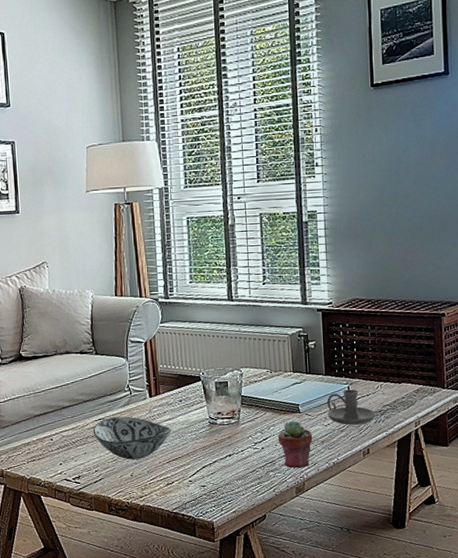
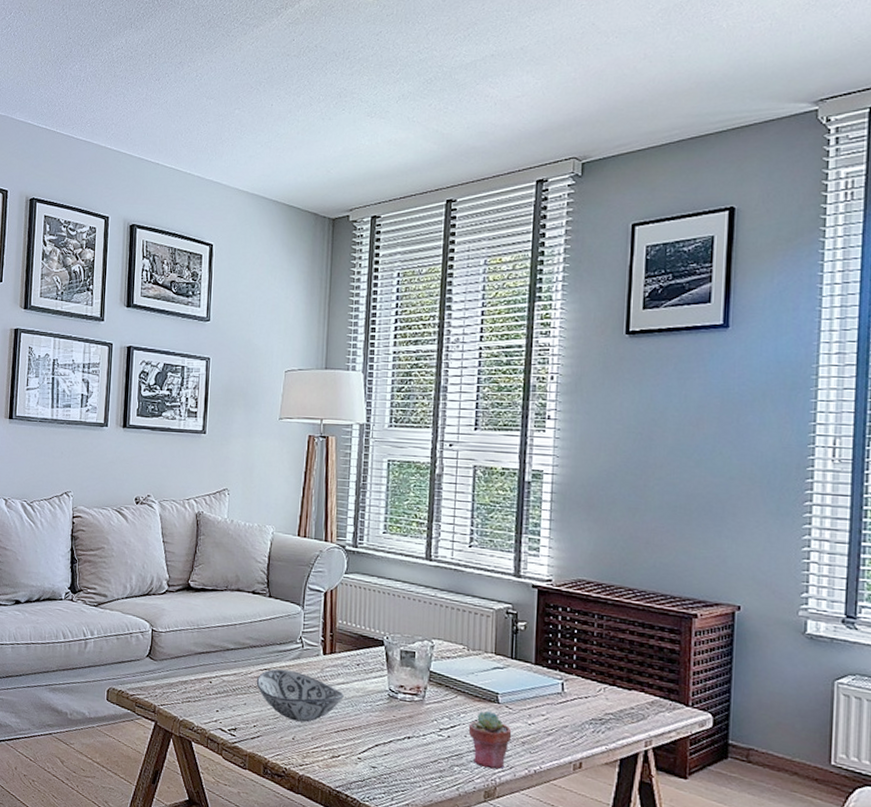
candle holder: present [327,389,376,425] -> none [533,685,595,732]

